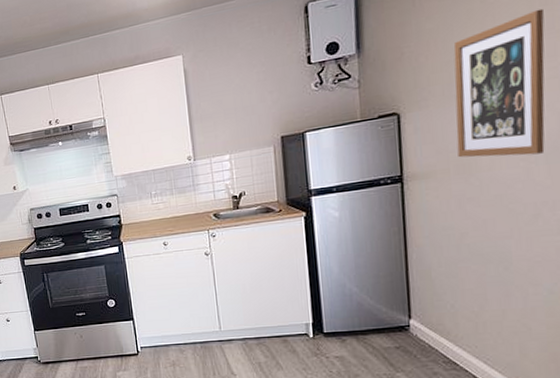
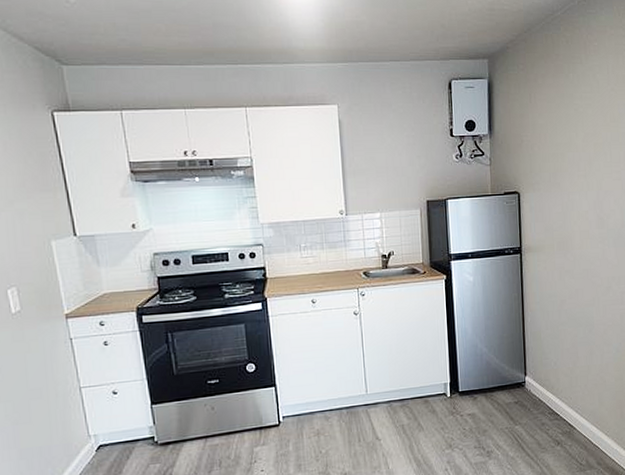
wall art: present [453,8,545,158] -> none [557,124,614,239]

